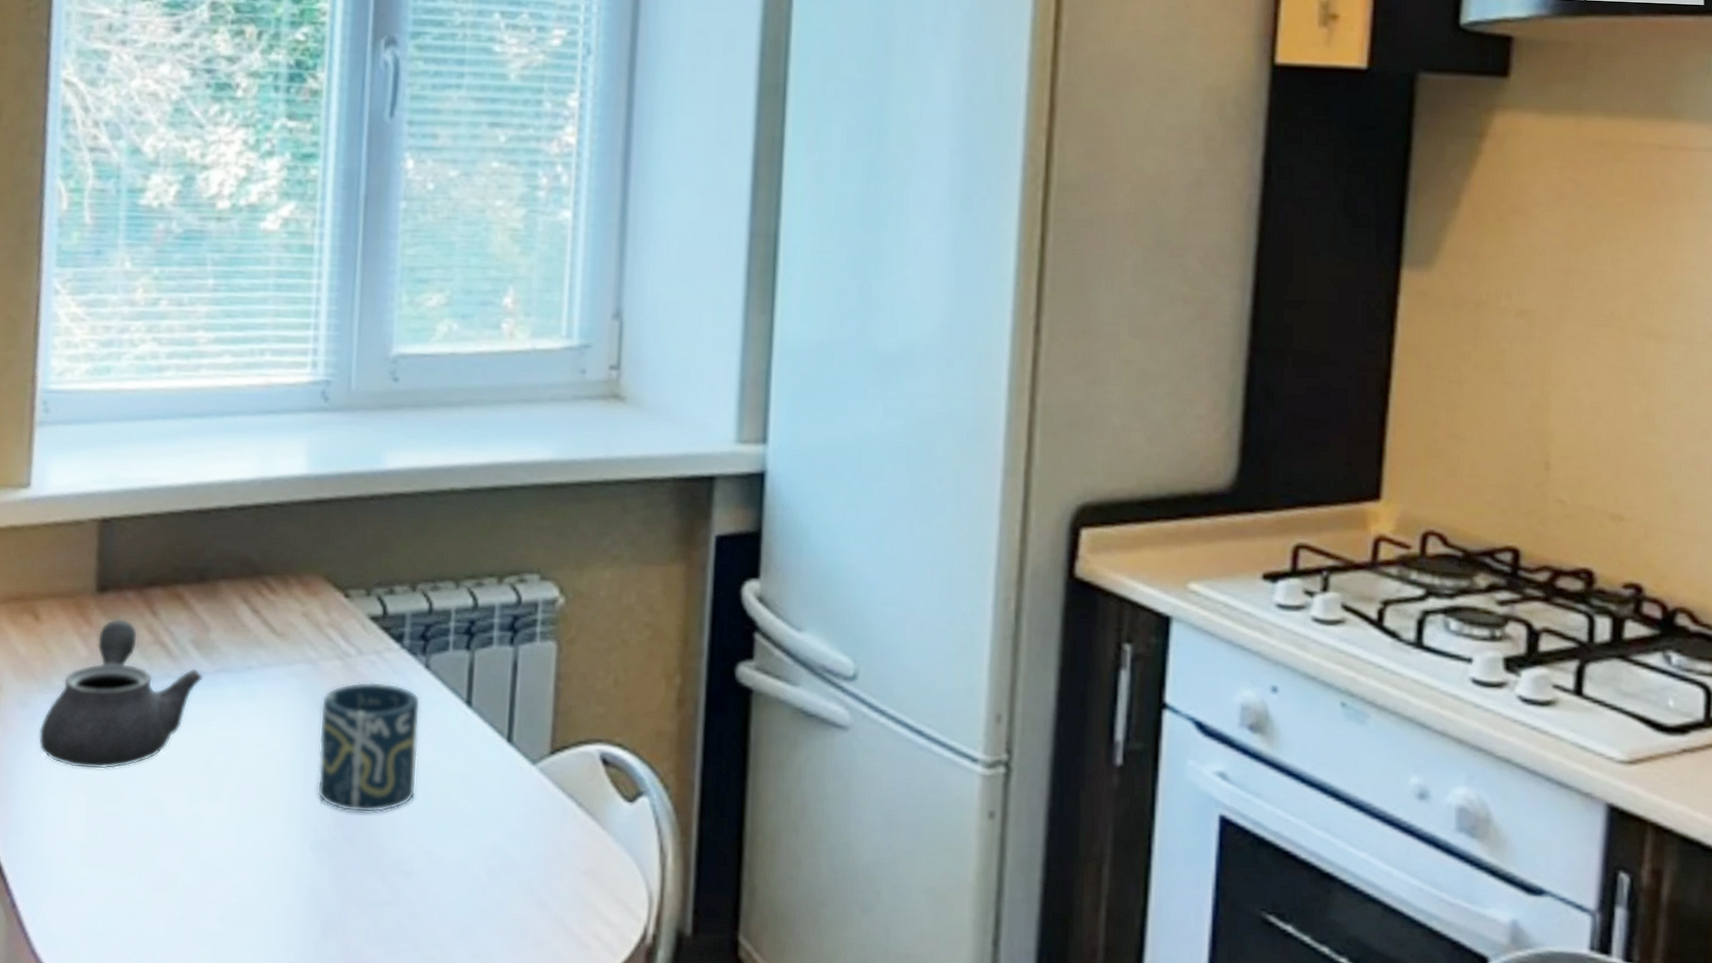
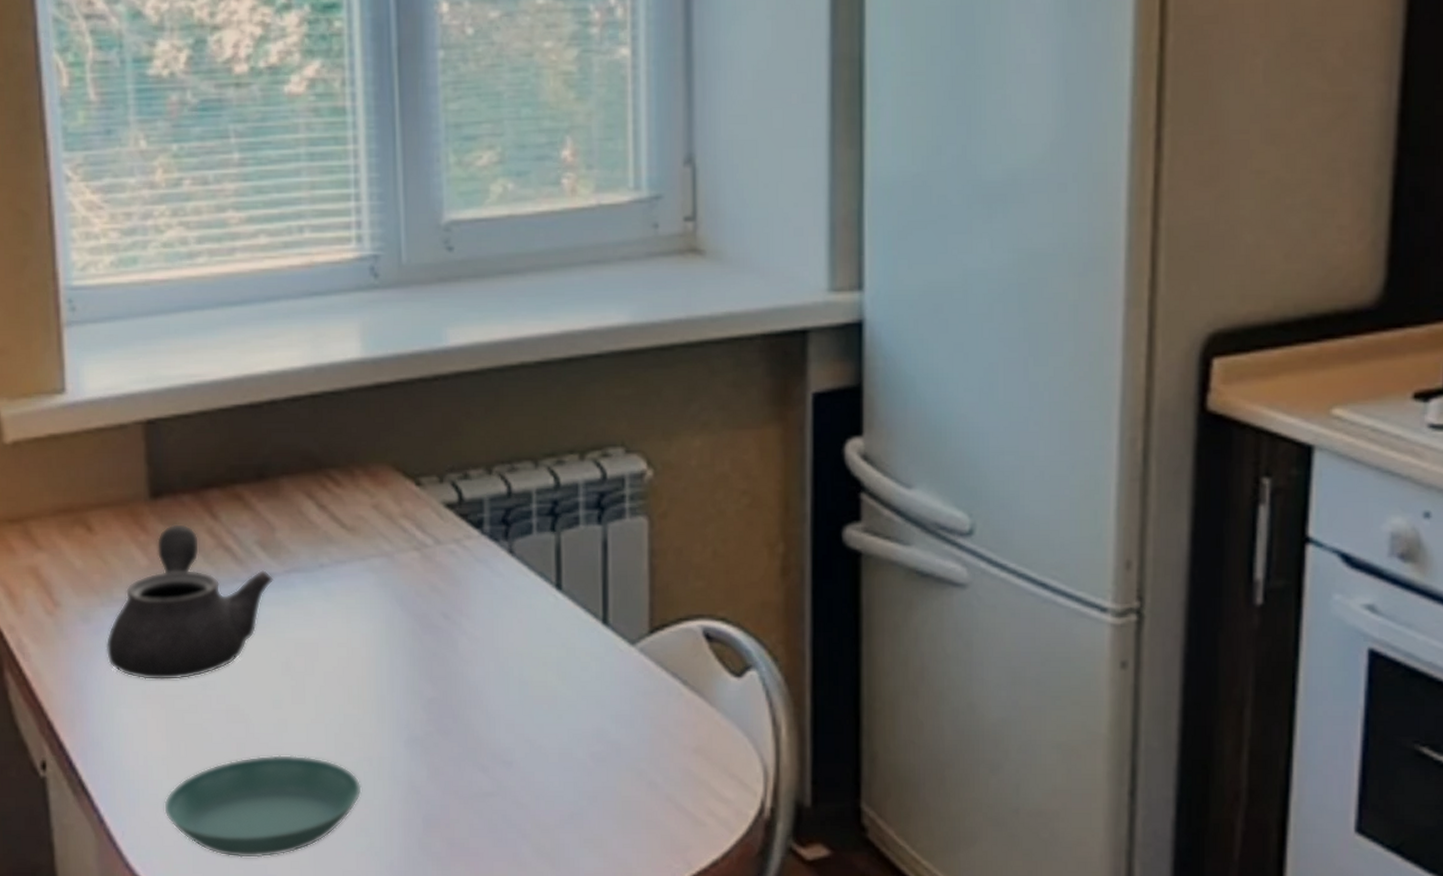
saucer: none [74,849,266,953] -> present [163,755,362,859]
cup: present [317,681,421,813] -> none [401,571,510,706]

